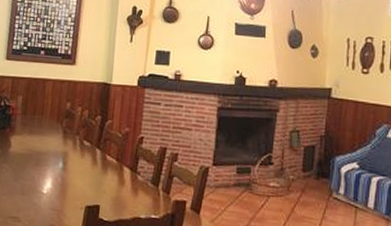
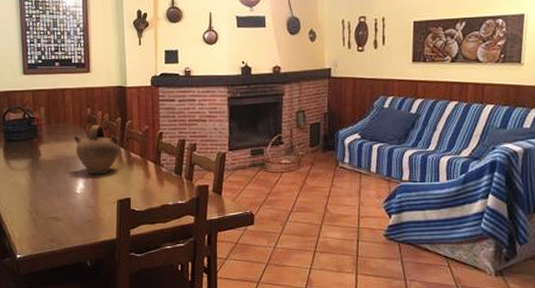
jug: none [48,121,97,176] -> present [74,125,120,175]

